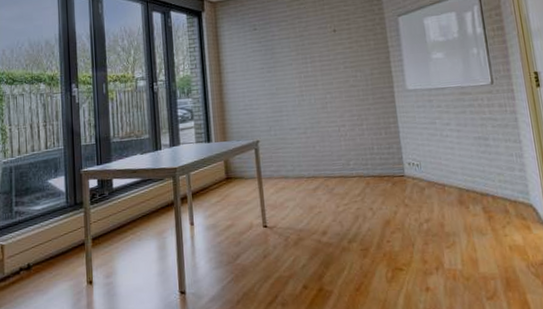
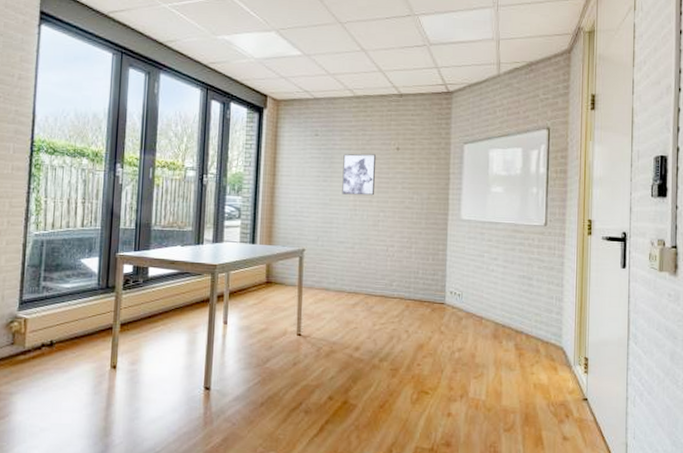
wall art: none [283,39,318,82] -> present [342,153,376,196]

